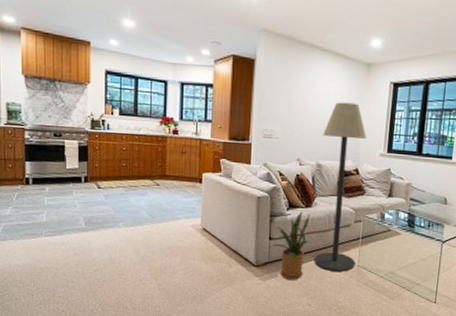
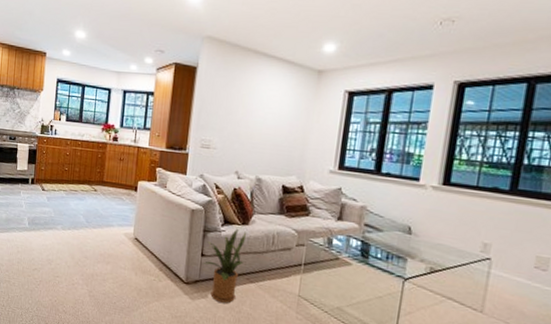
floor lamp: present [314,102,367,272] -> none [248,111,315,301]

